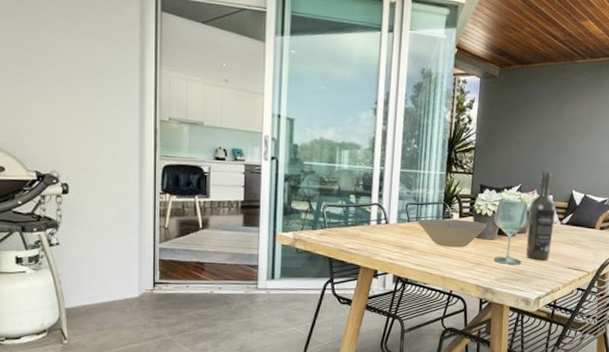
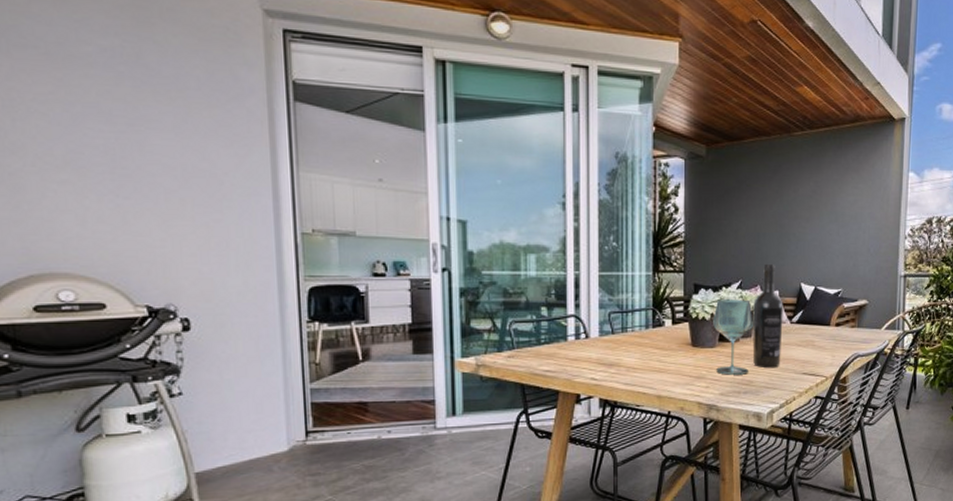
bowl: present [417,219,488,248] -> none [623,326,706,360]

